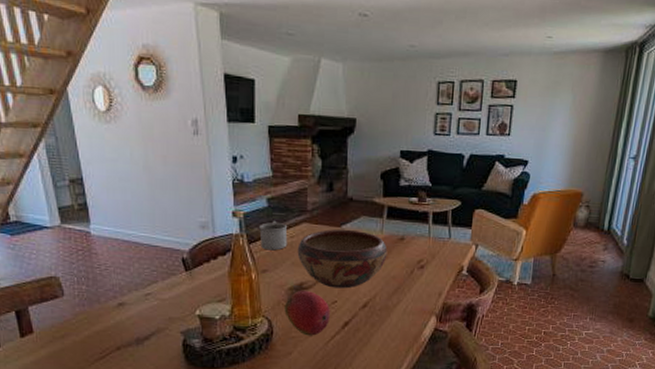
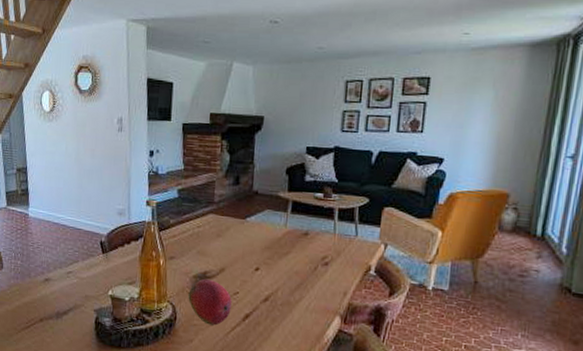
mug: present [259,220,288,251] -> none [169,210,195,239]
decorative bowl: present [297,229,388,289] -> none [203,221,291,281]

